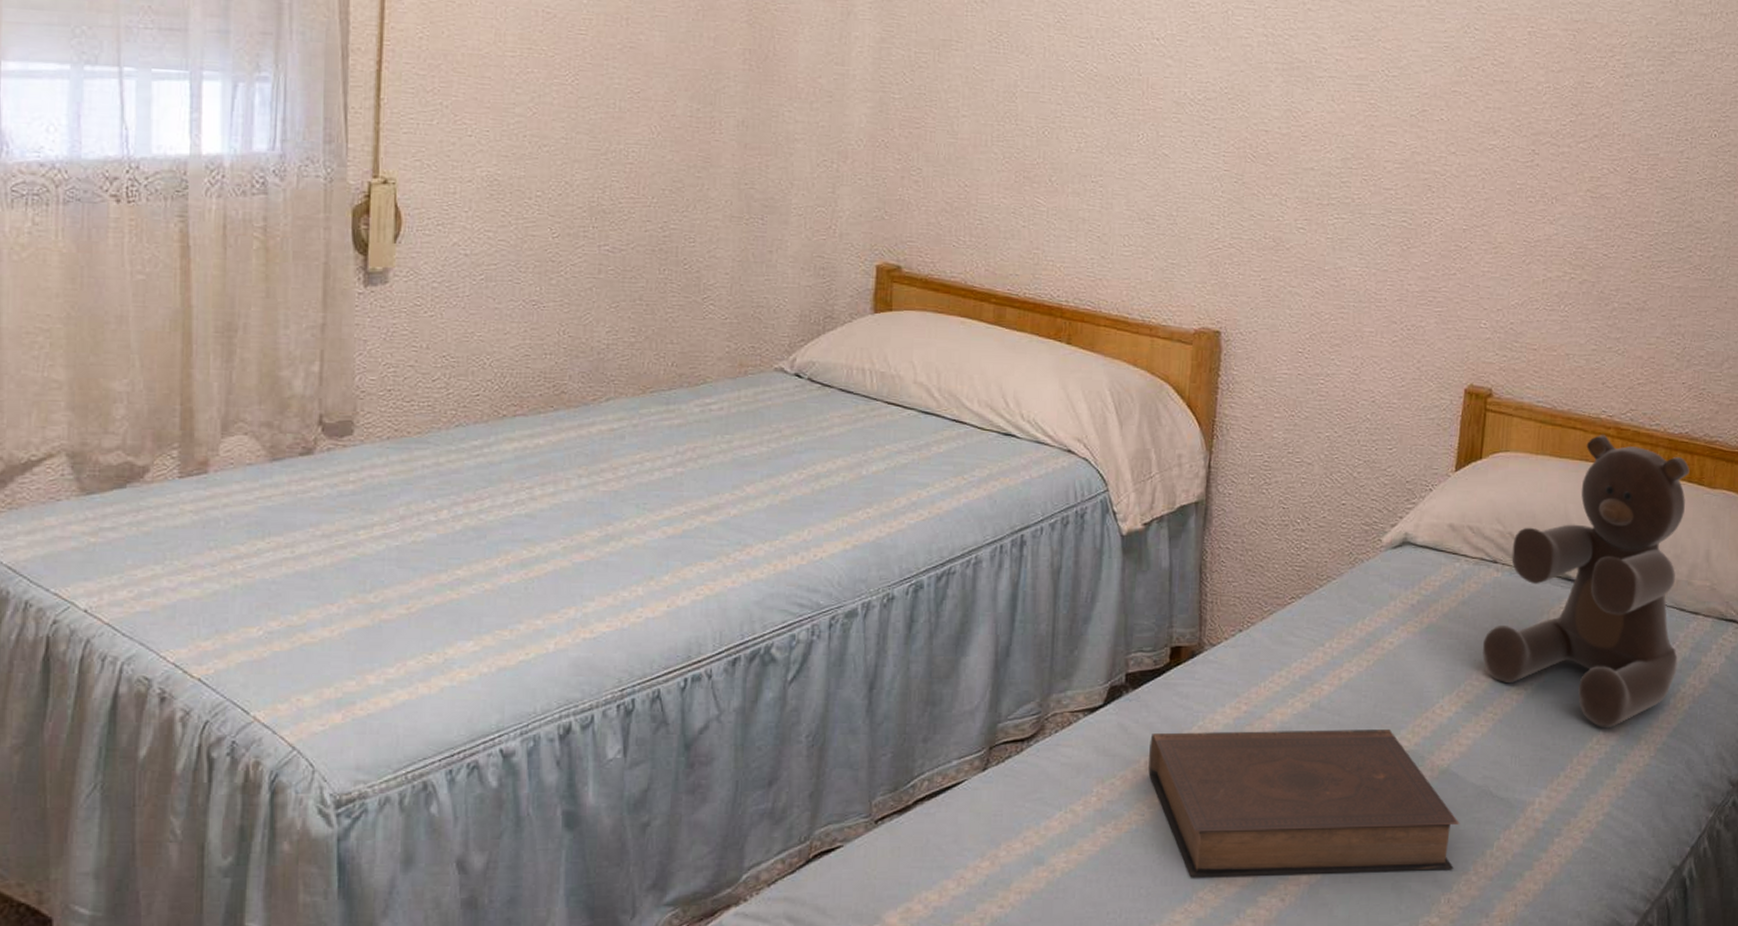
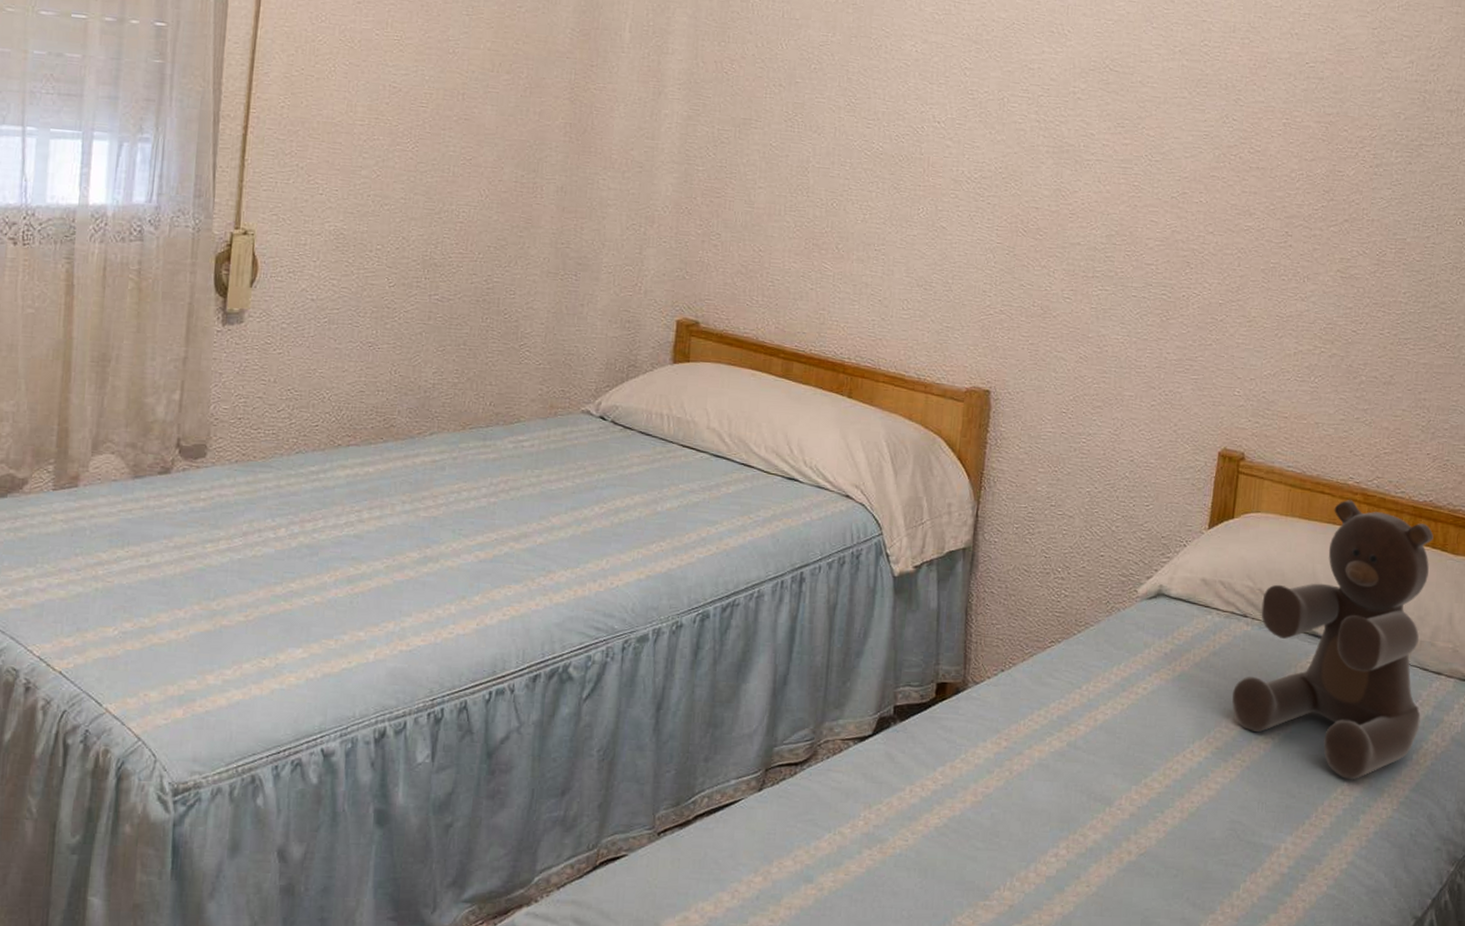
book: present [1148,728,1461,878] -> none [913,763,1209,909]

